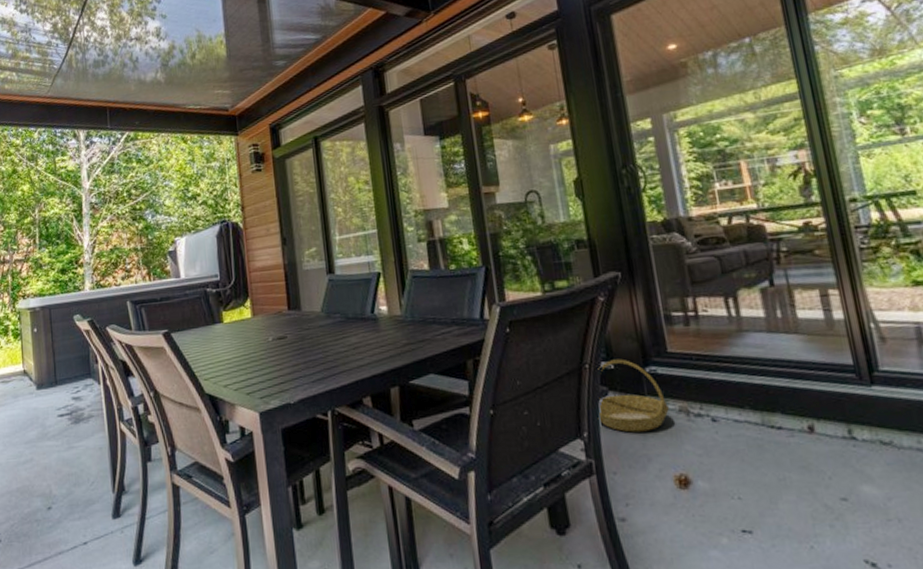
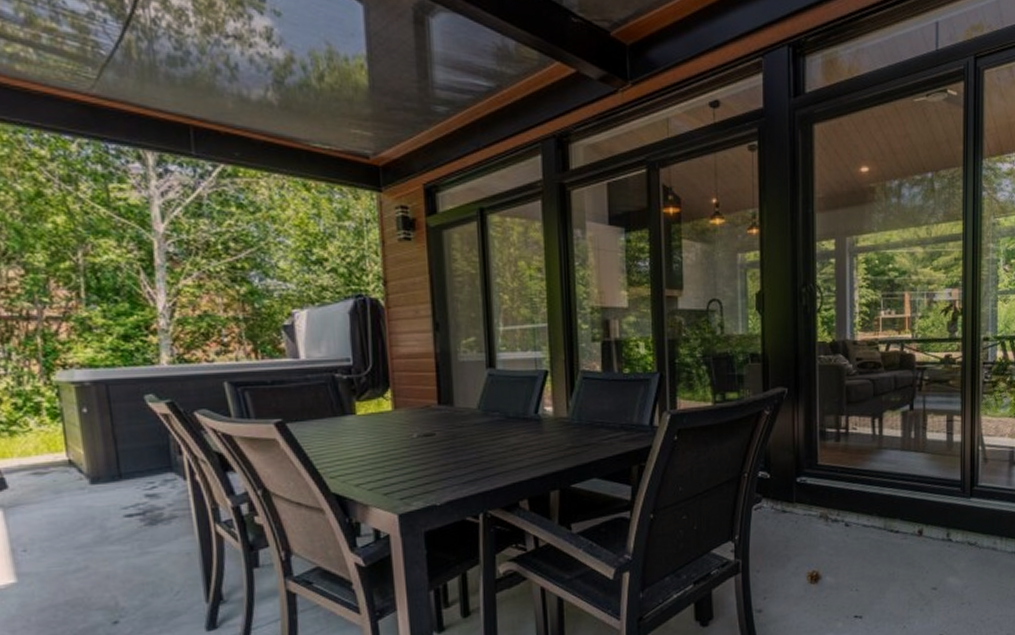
basket: present [597,359,669,433] -> none [749,469,812,536]

